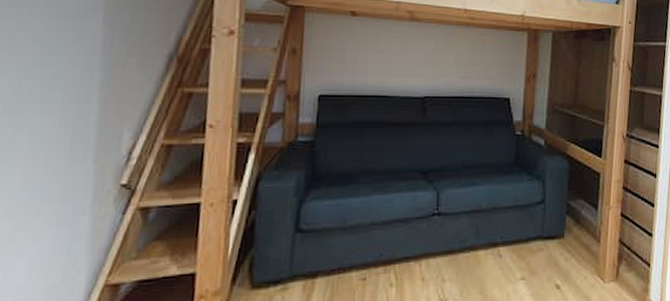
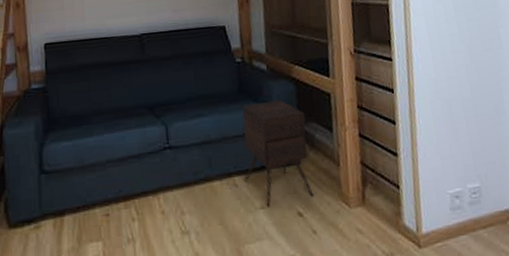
side table: none [509,175,574,279] -> present [242,100,314,207]

